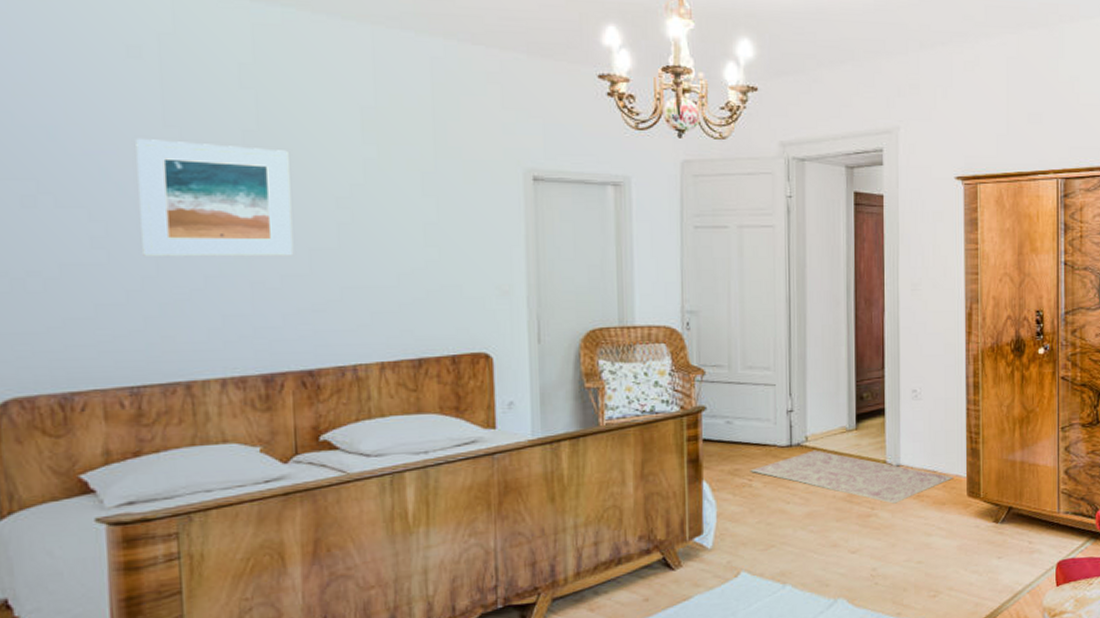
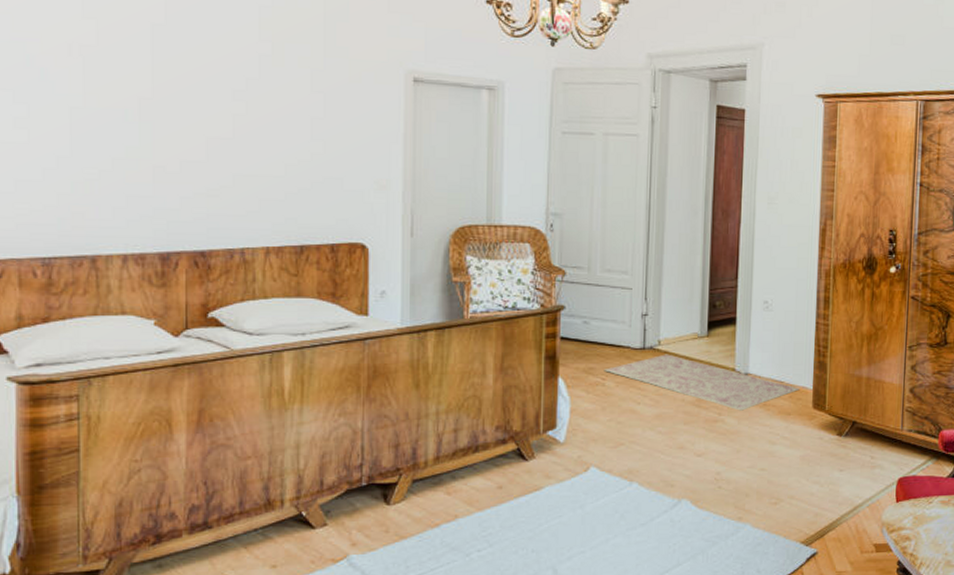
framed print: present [136,139,294,257] -> none [57,29,193,144]

